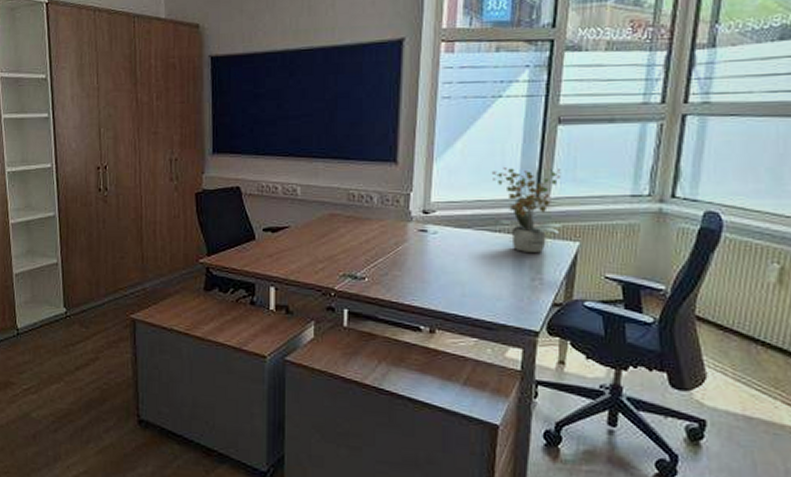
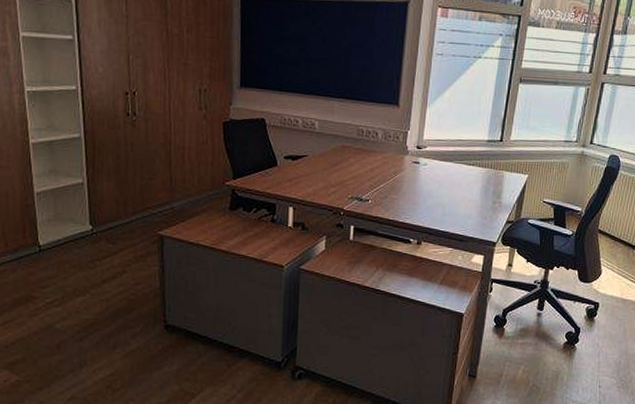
potted plant: present [491,166,562,252] -> none [469,114,520,182]

